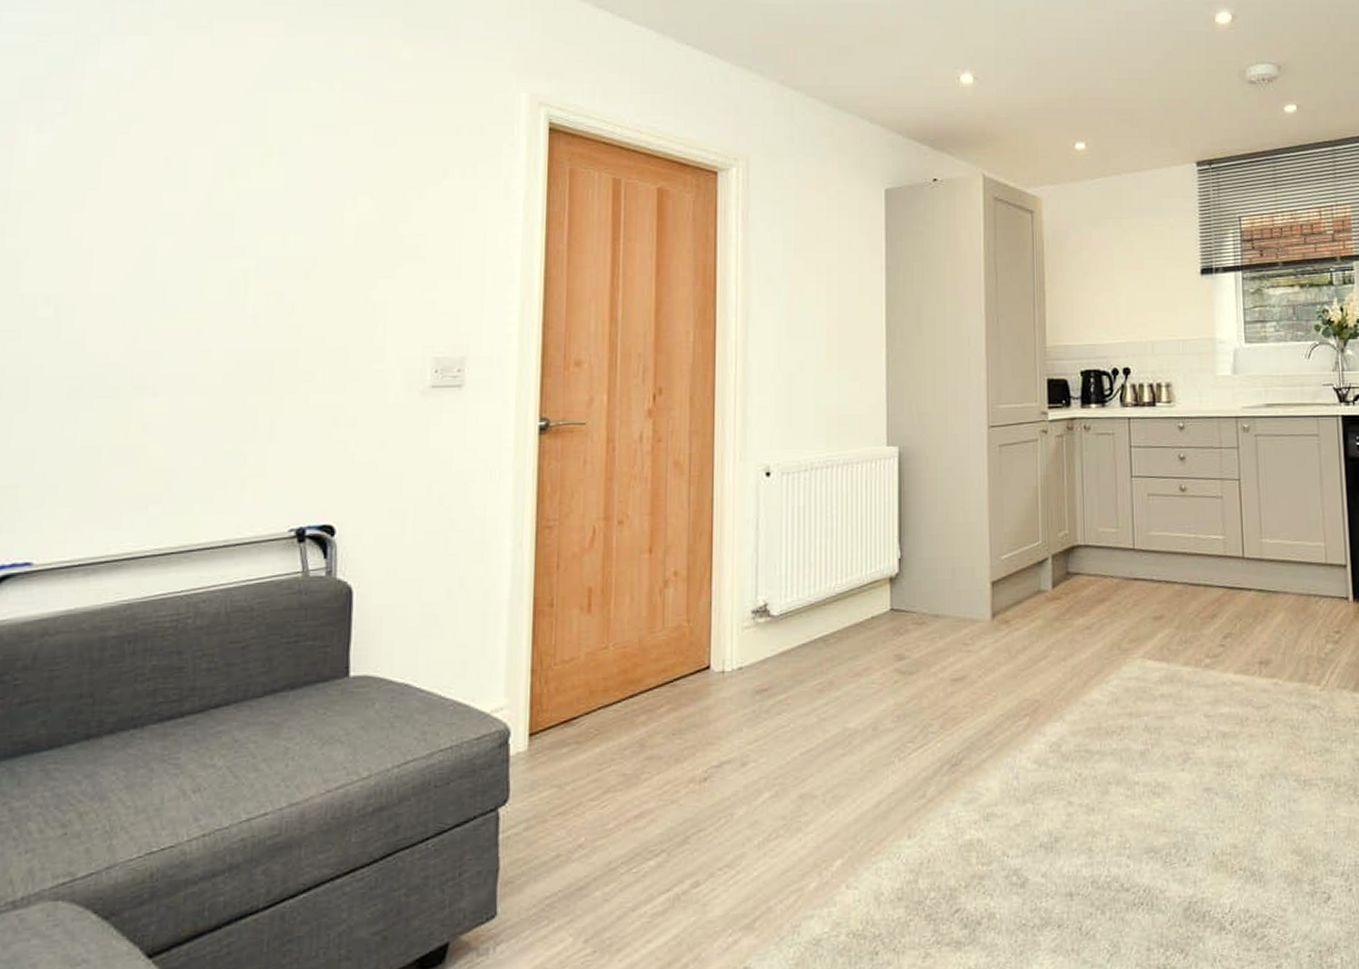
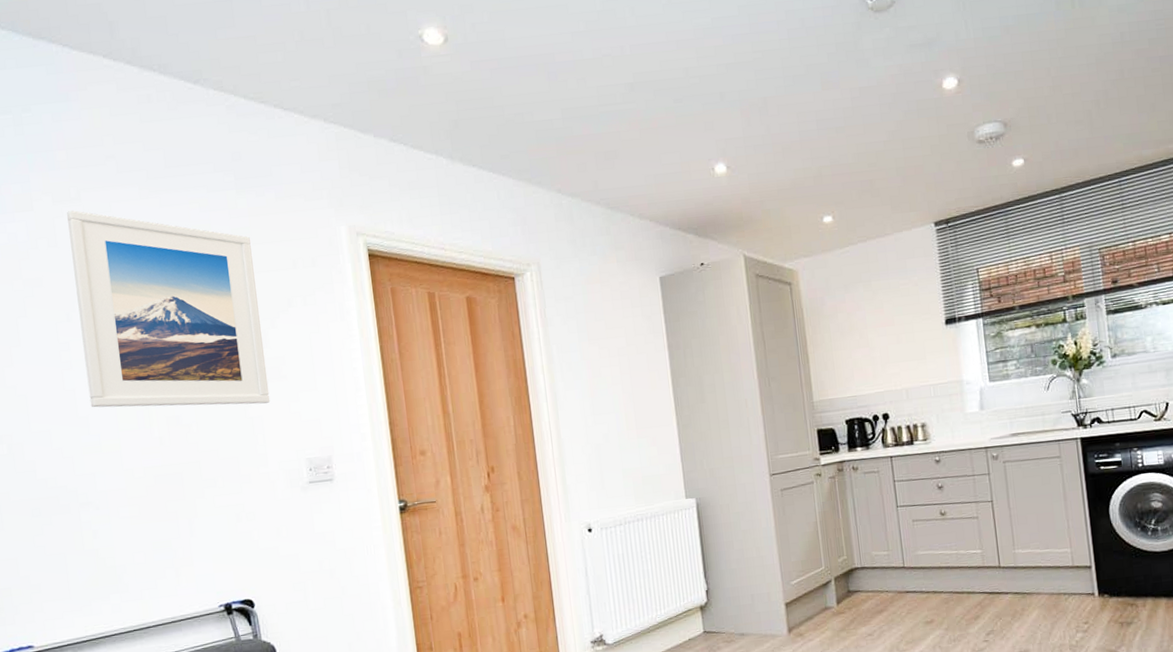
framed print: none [173,39,410,287] -> present [67,209,271,408]

